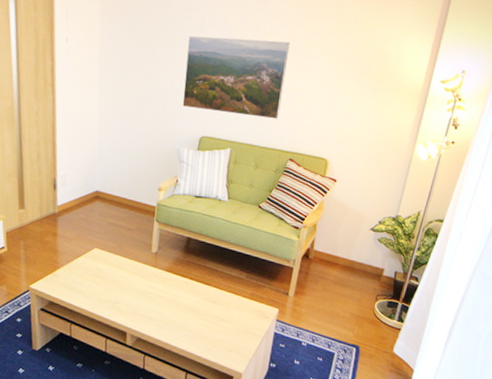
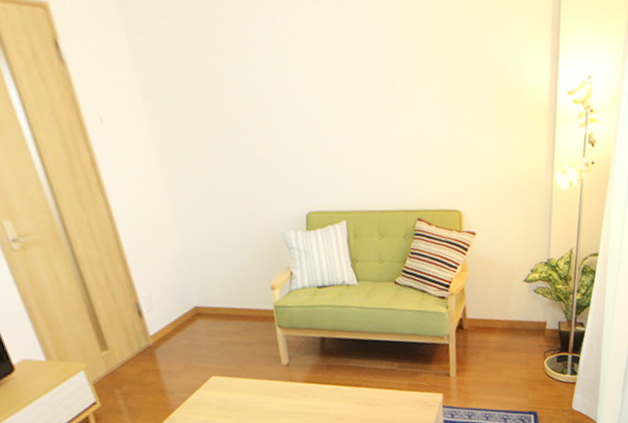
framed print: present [182,35,290,120] -> none [260,74,395,180]

